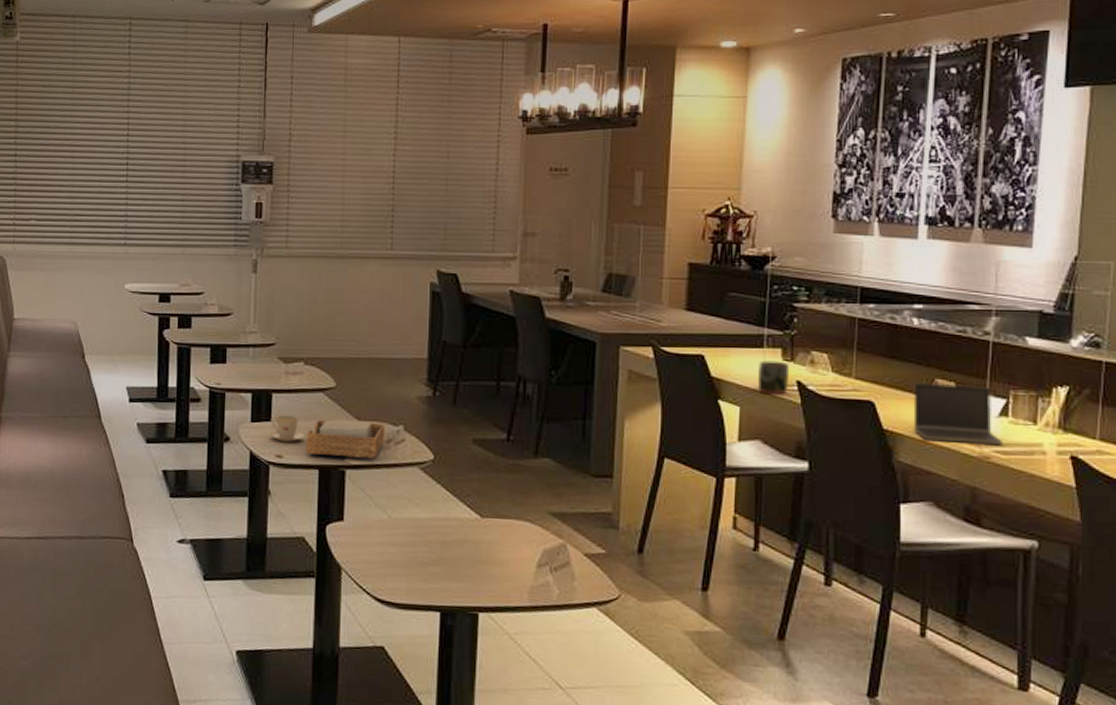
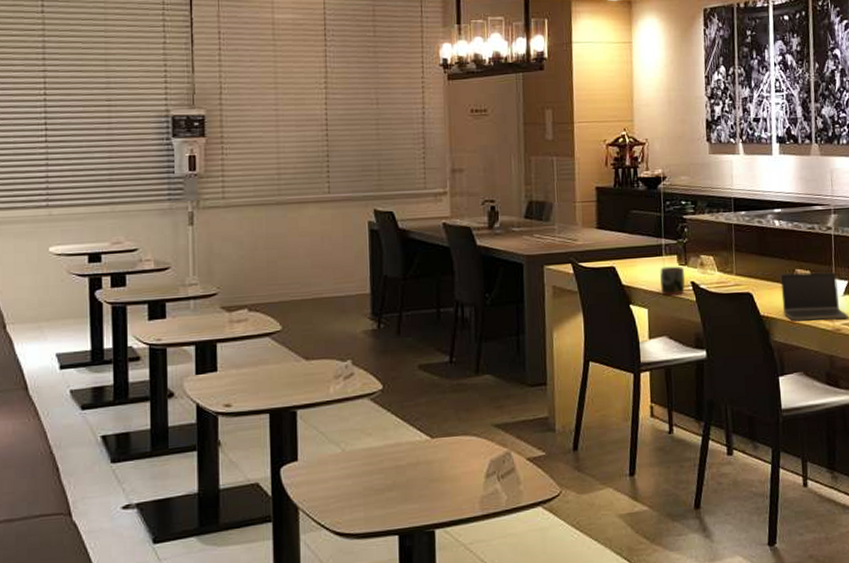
teacup: present [268,414,305,442] -> none [215,362,253,391]
napkin holder: present [306,419,385,459] -> none [254,360,334,399]

